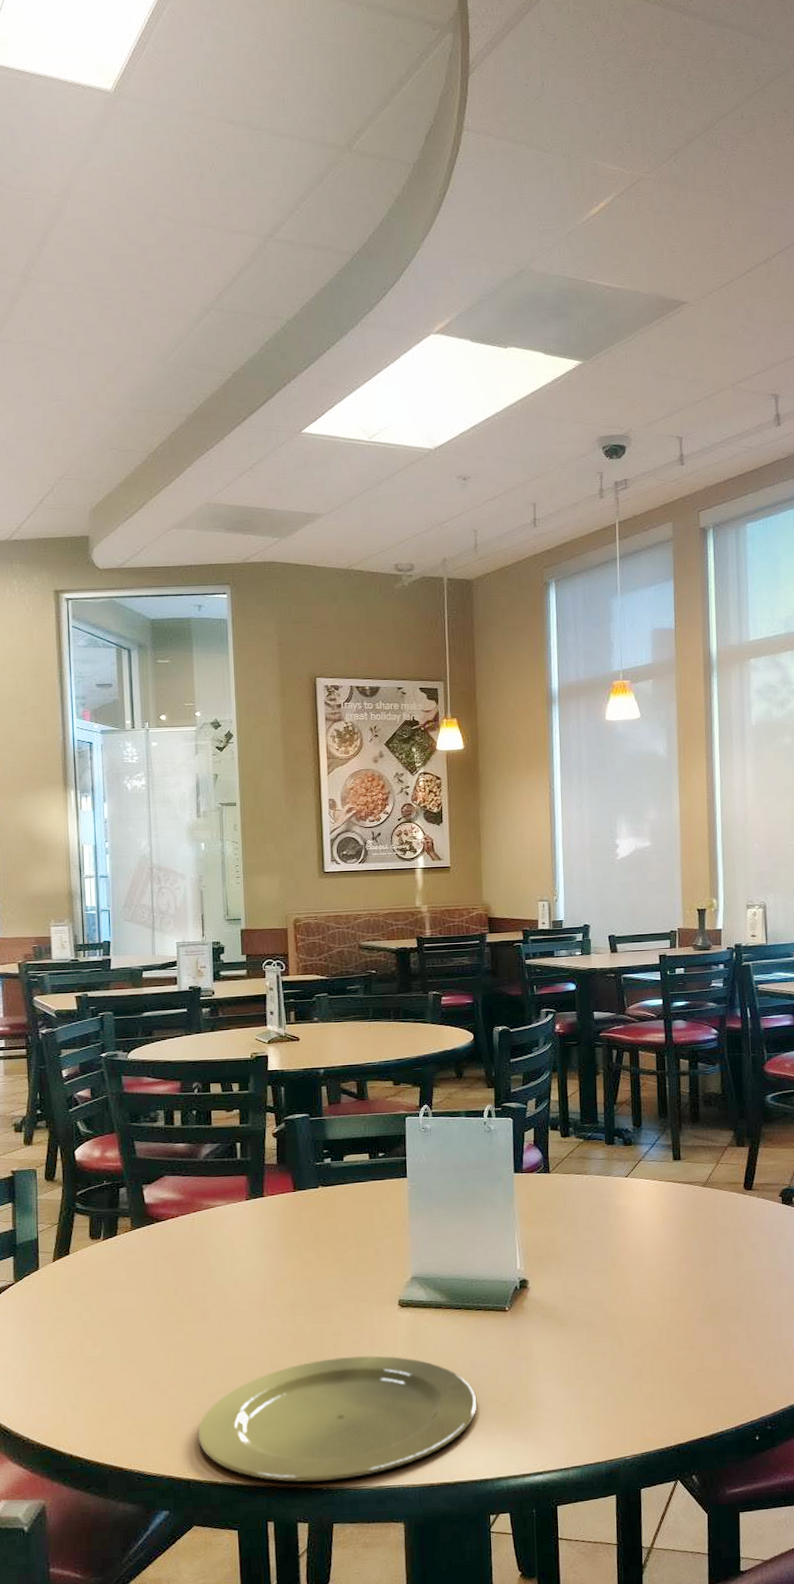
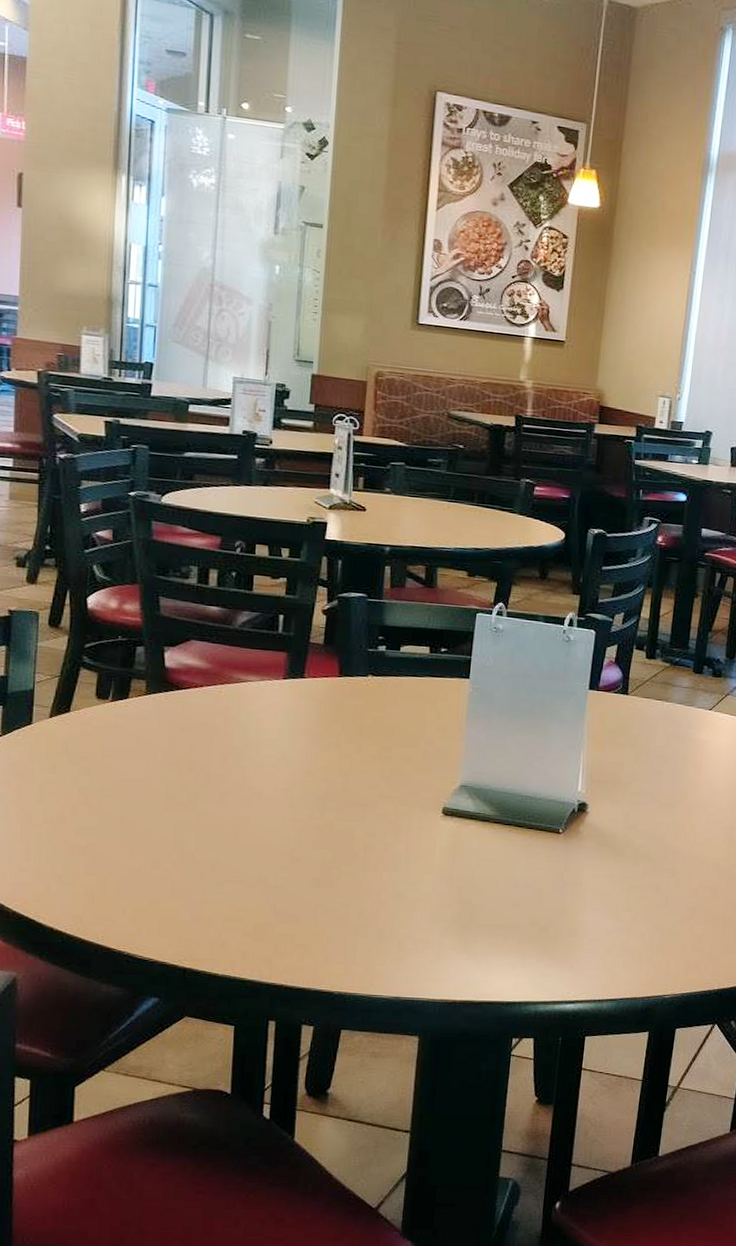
plate: present [197,1356,477,1483] -> none [200,860,515,986]

